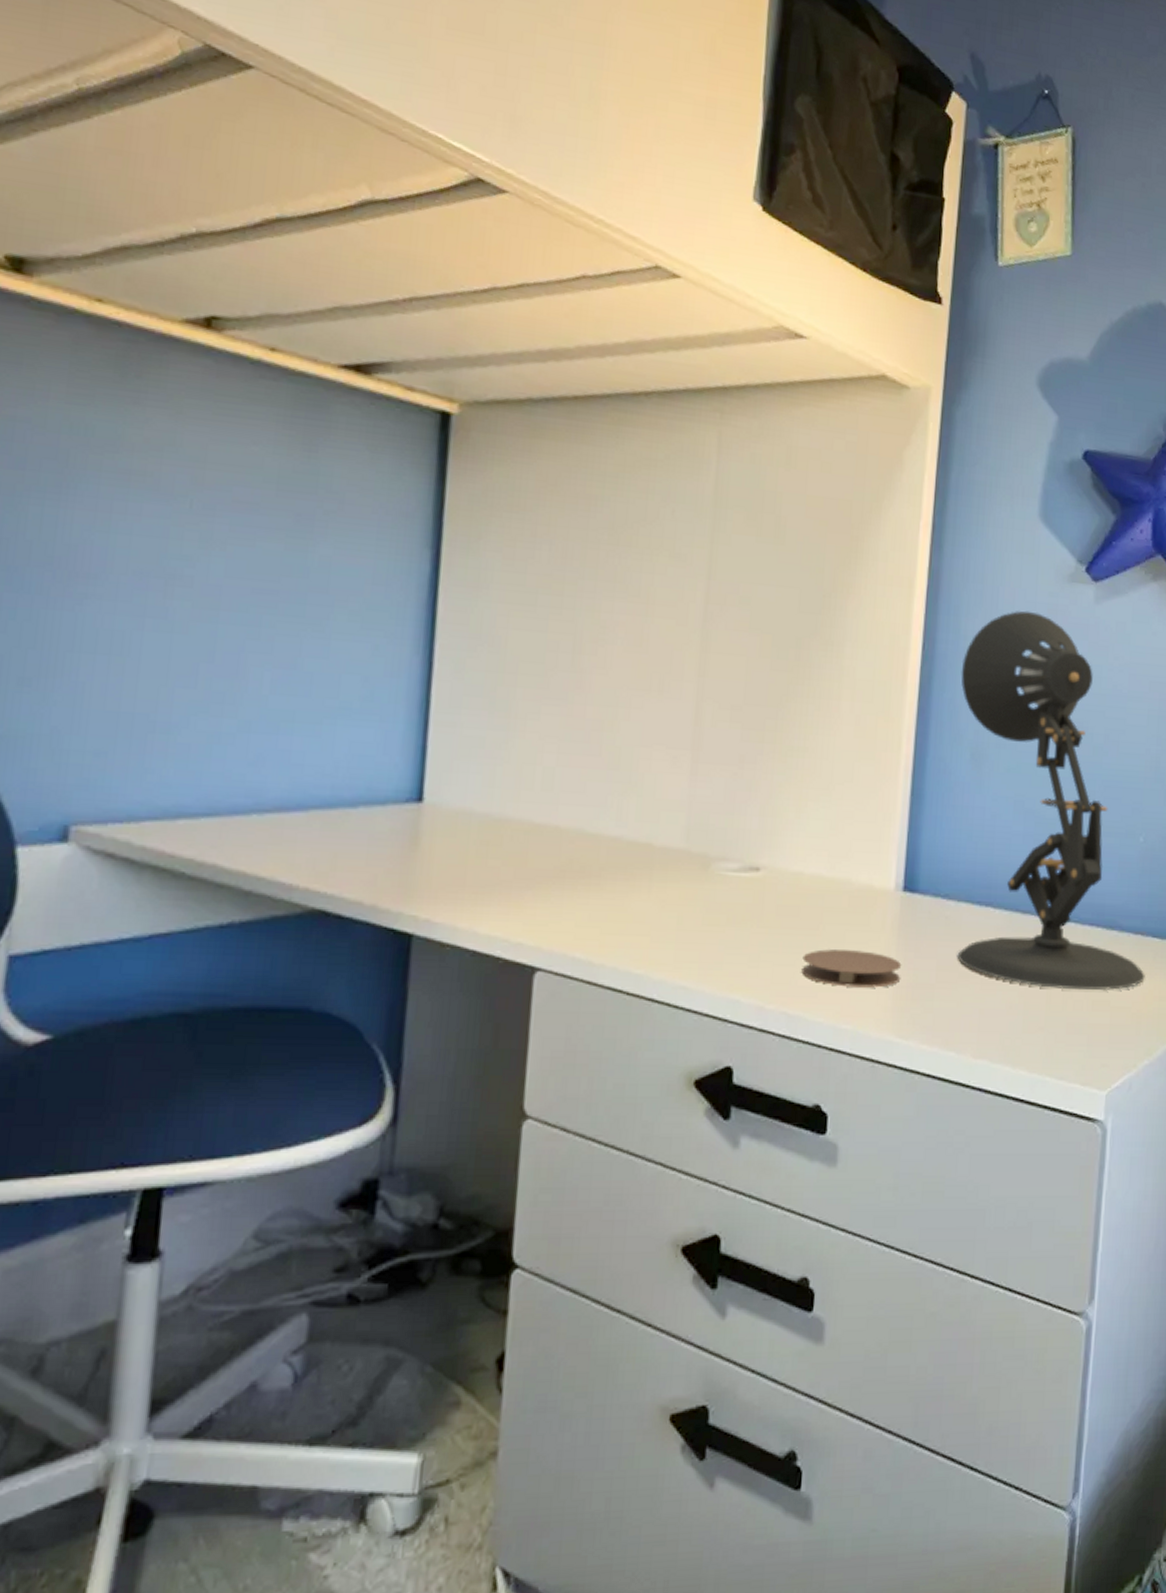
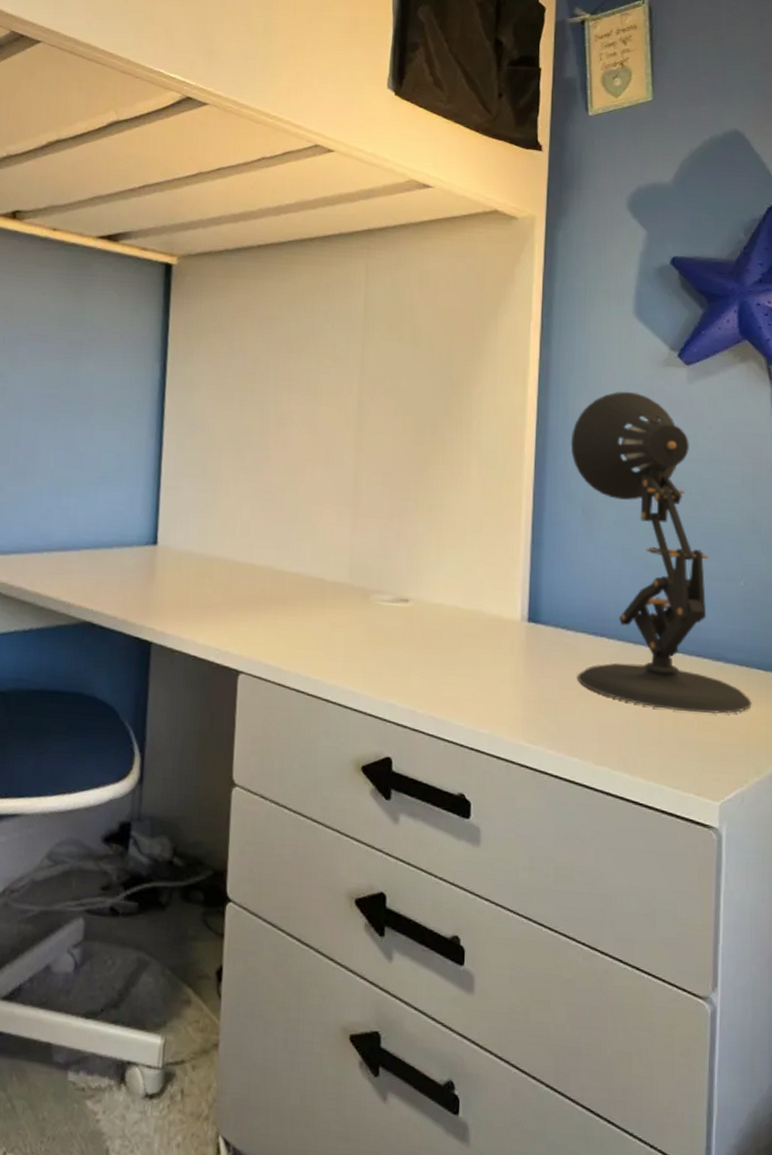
coaster: present [801,949,902,988] -> none [445,667,529,701]

